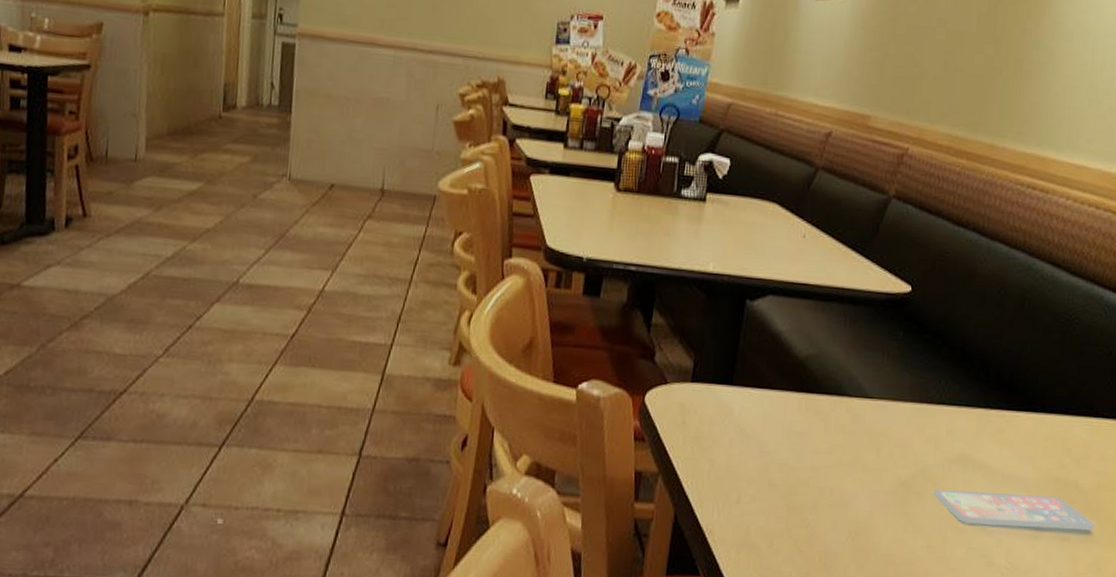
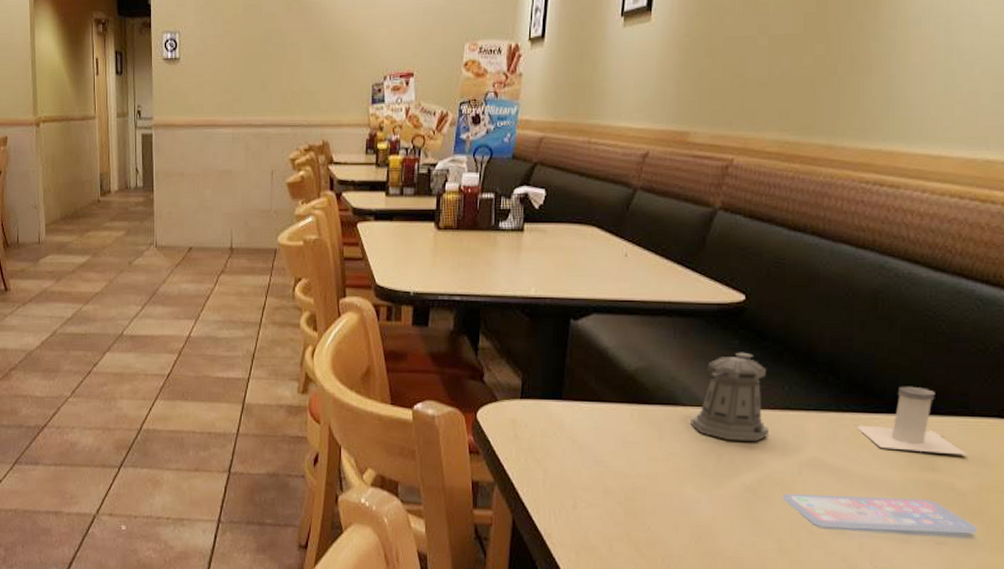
pepper shaker: none [854,344,926,436] -> present [690,352,769,442]
salt shaker: none [1000,385,1091,455] -> present [856,386,968,455]

